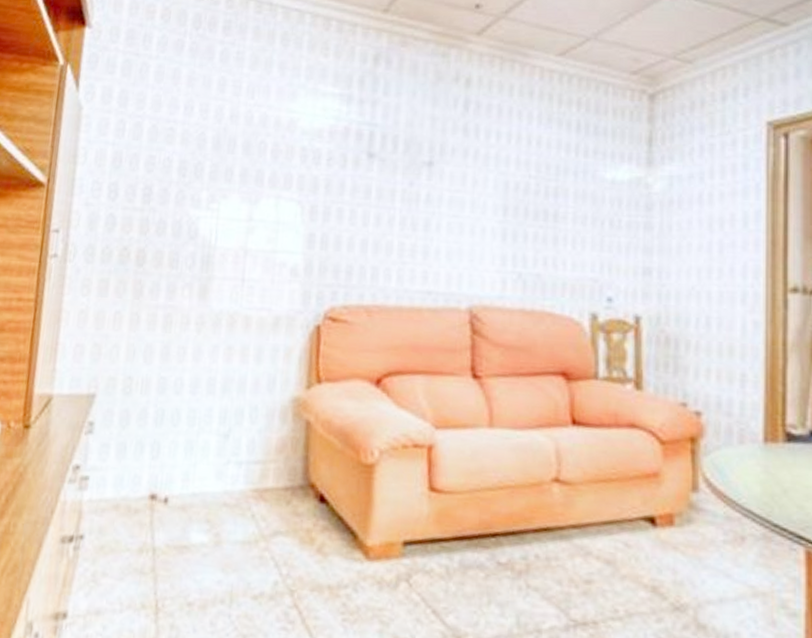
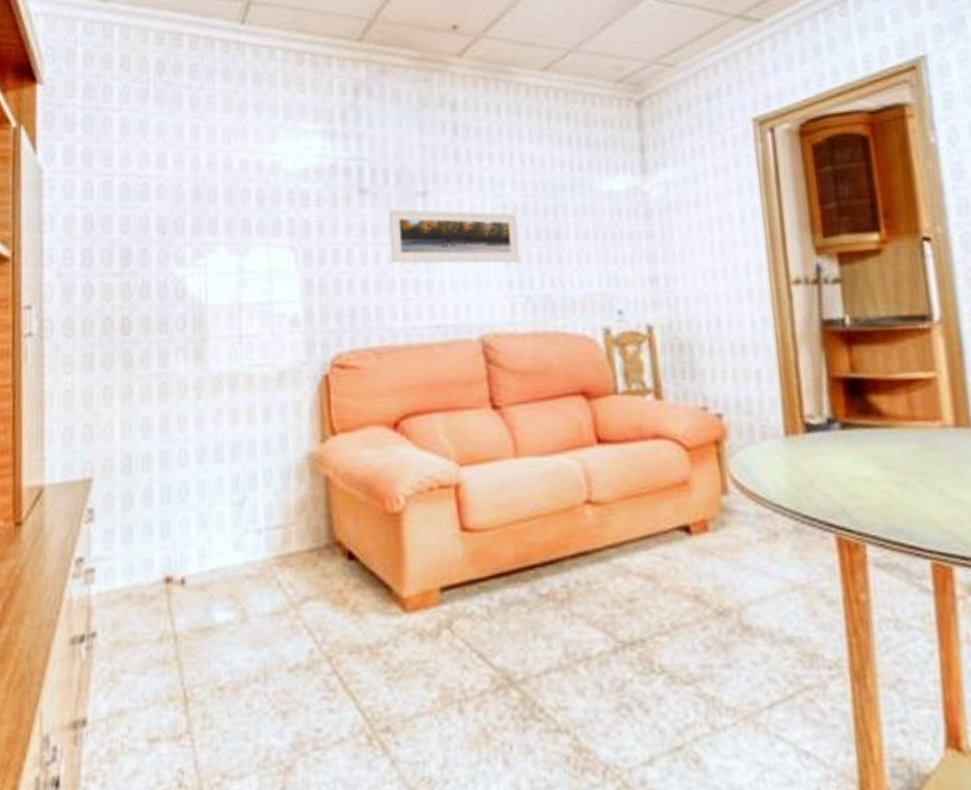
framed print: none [391,175,517,240] -> present [389,209,520,263]

